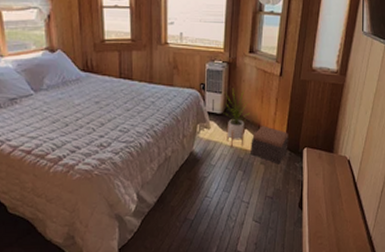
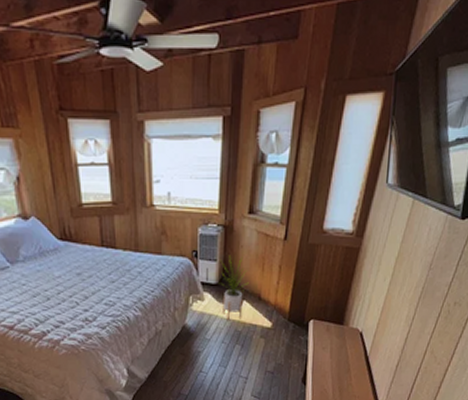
footstool: present [251,126,289,164] -> none [249,296,293,338]

